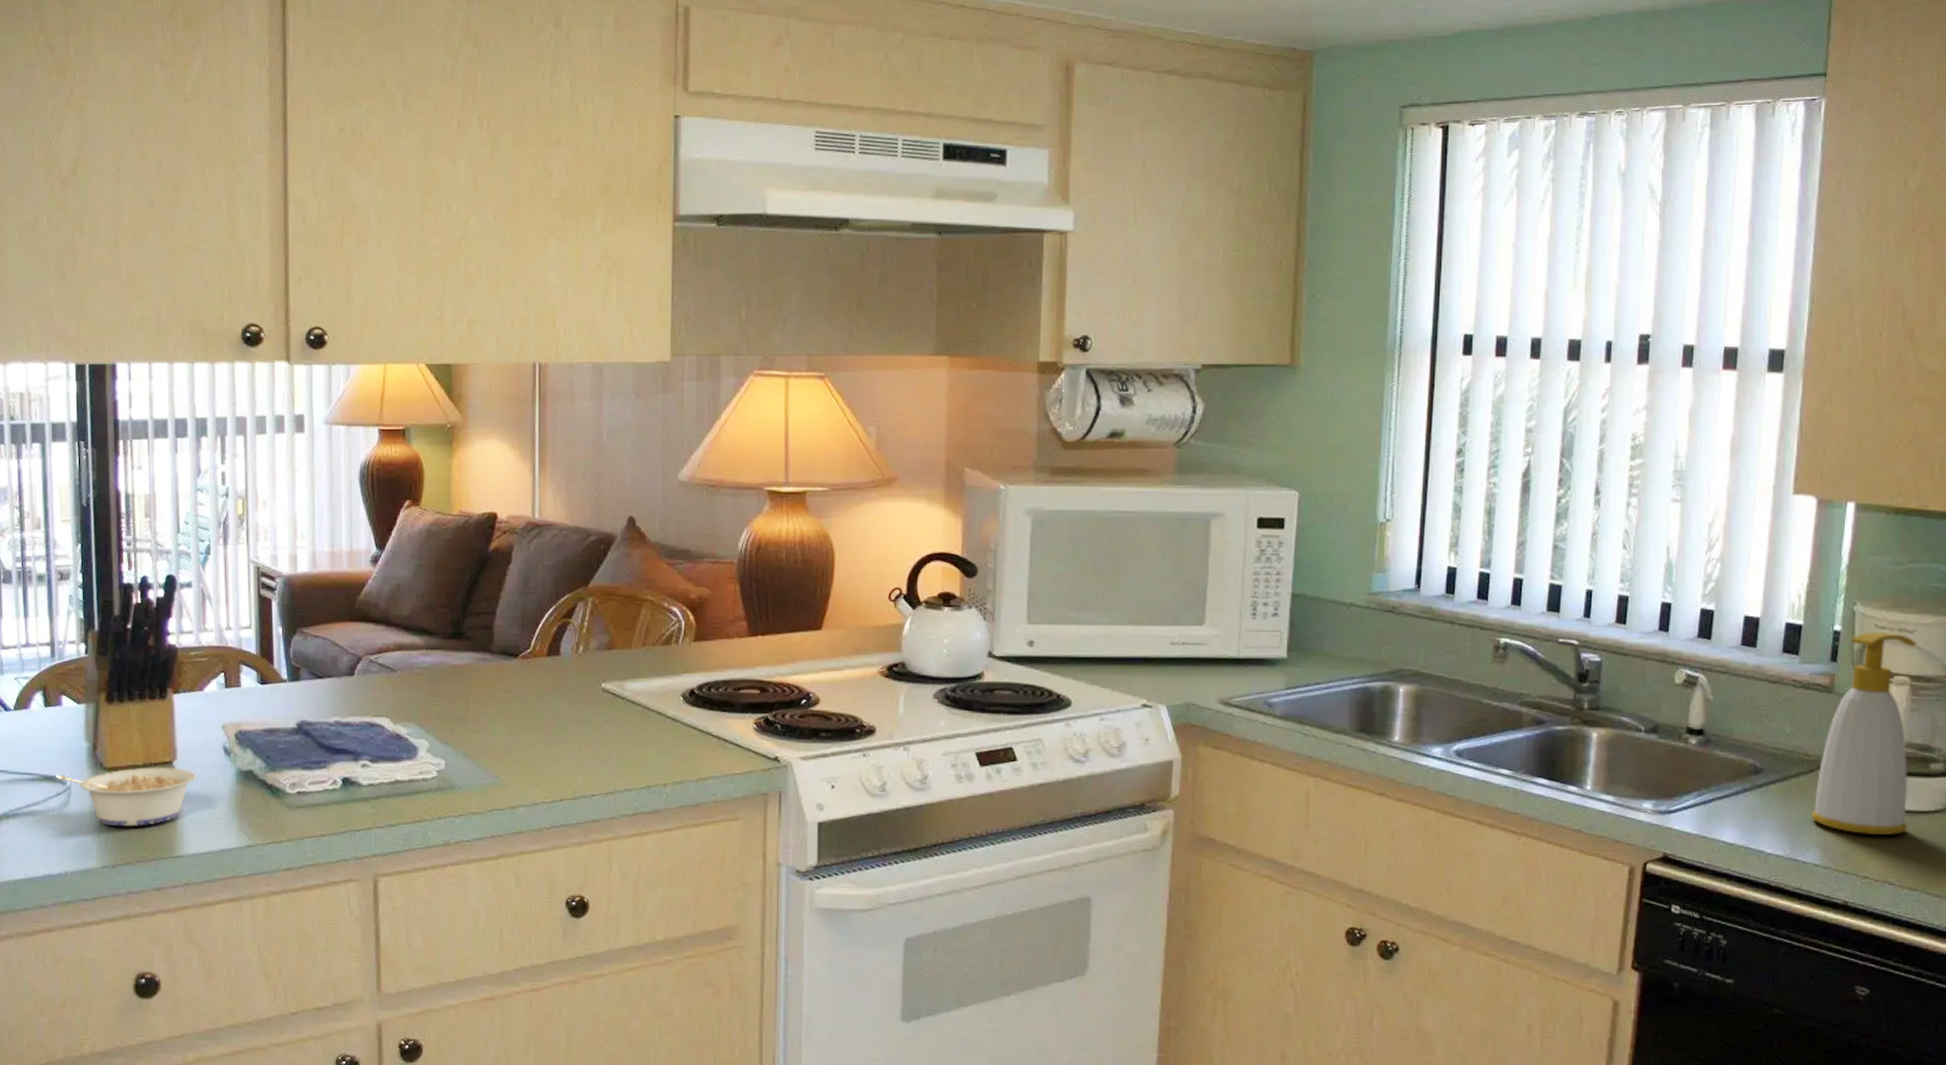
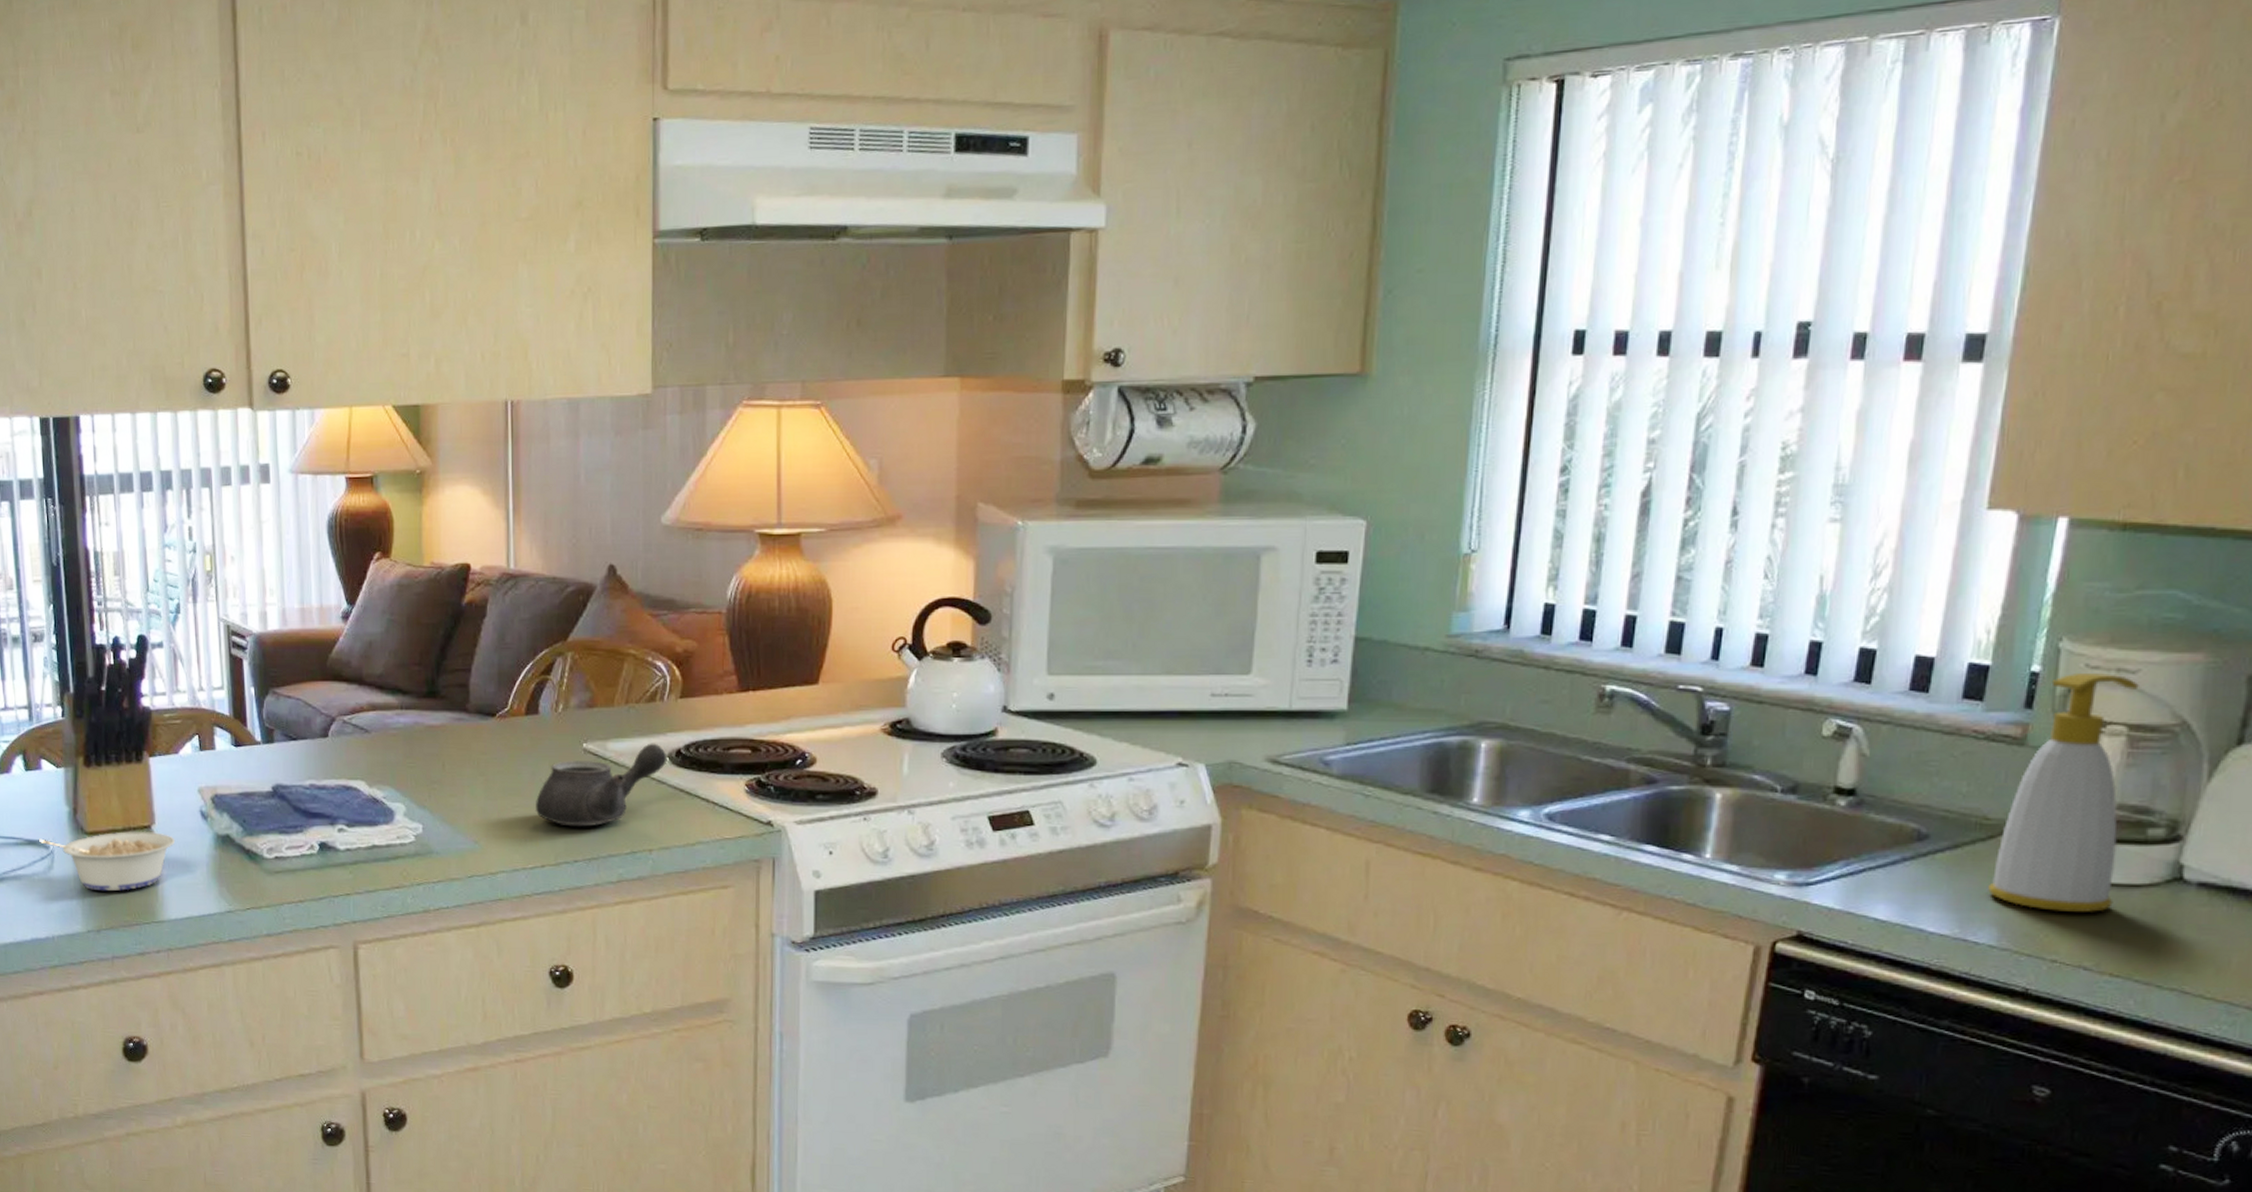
teapot: none [556,683,682,762] -> present [536,743,667,827]

